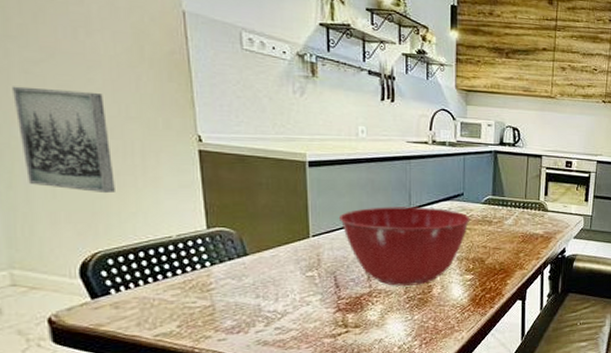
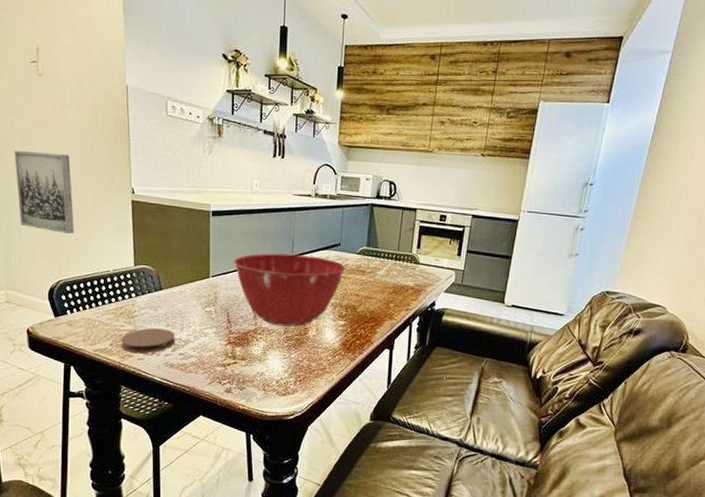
coaster: none [193,301,269,333] -> present [121,328,176,353]

